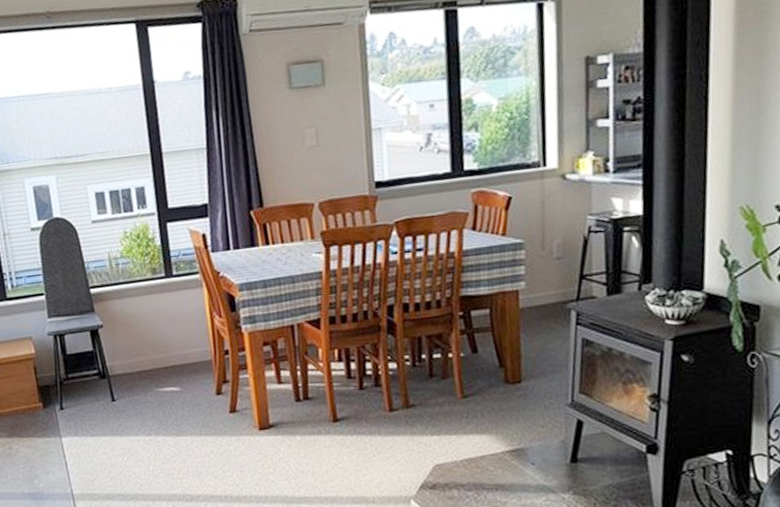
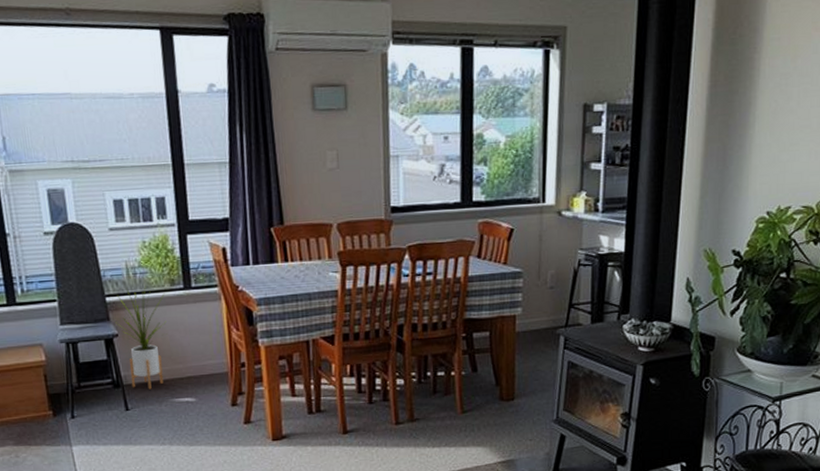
house plant: none [100,277,151,380] -> present [115,287,168,390]

